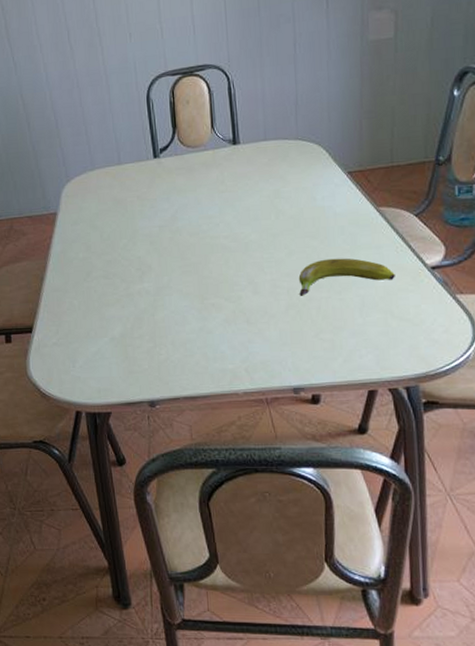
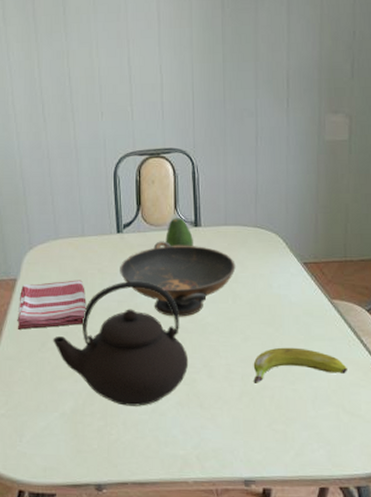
dish towel: none [60,208,128,262] -> present [17,280,87,330]
teapot: none [97,205,234,327] -> present [53,281,189,406]
decorative bowl: none [159,162,278,238] -> present [120,241,236,317]
fruit: none [203,137,233,168] -> present [165,218,193,247]

